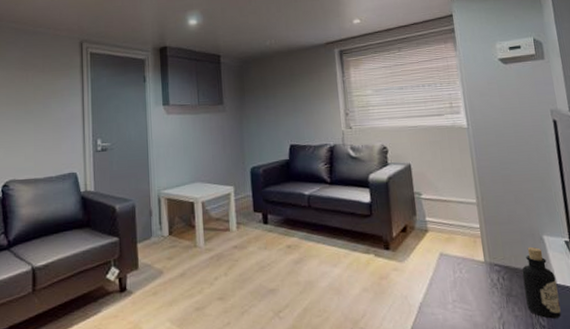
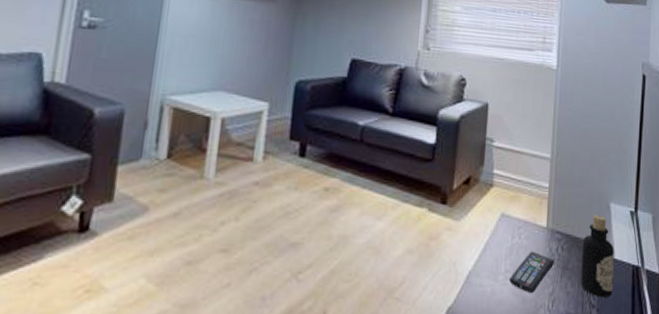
remote control: none [458,282,499,319] -> present [509,251,555,294]

